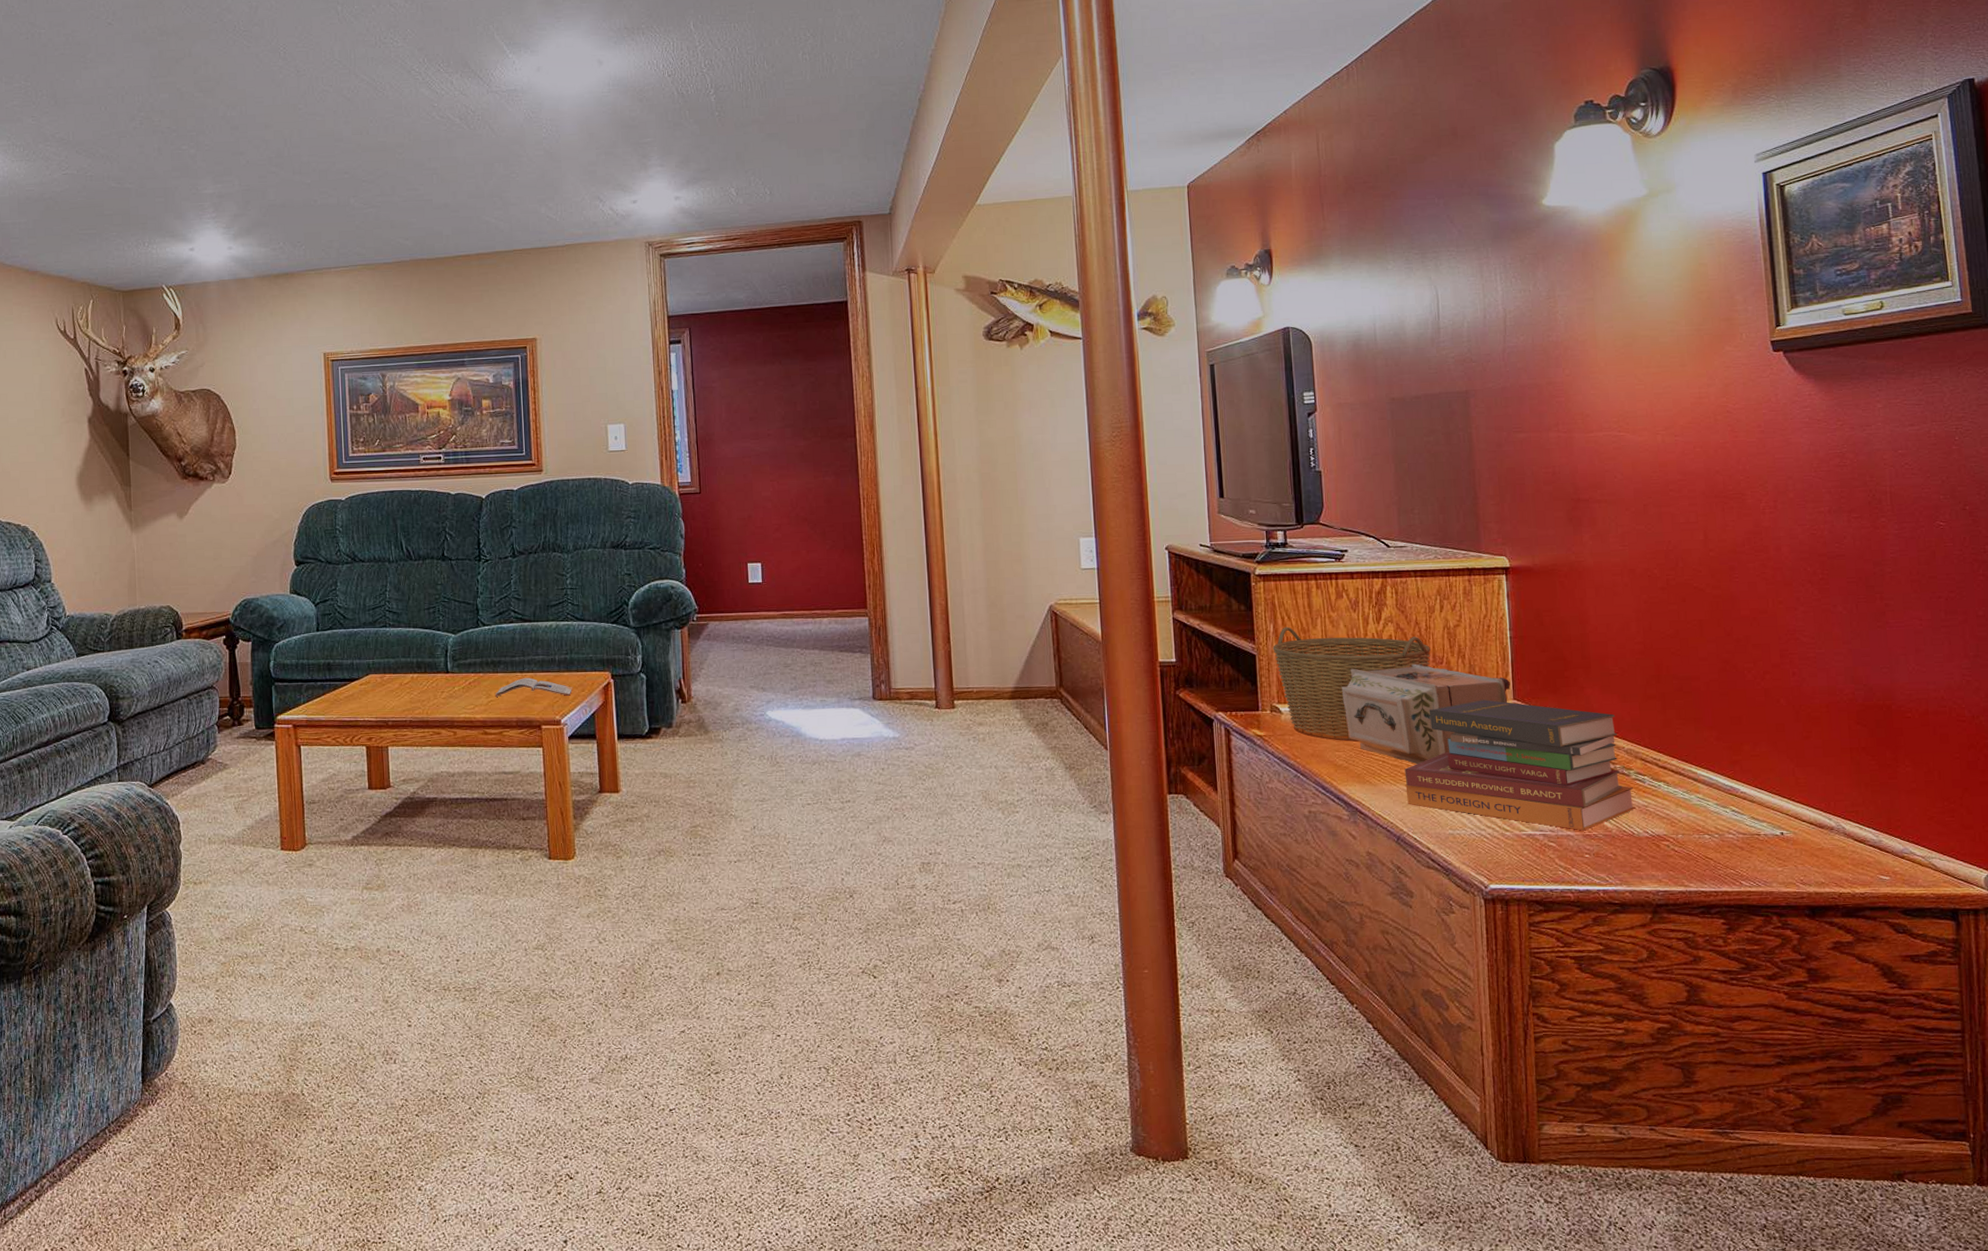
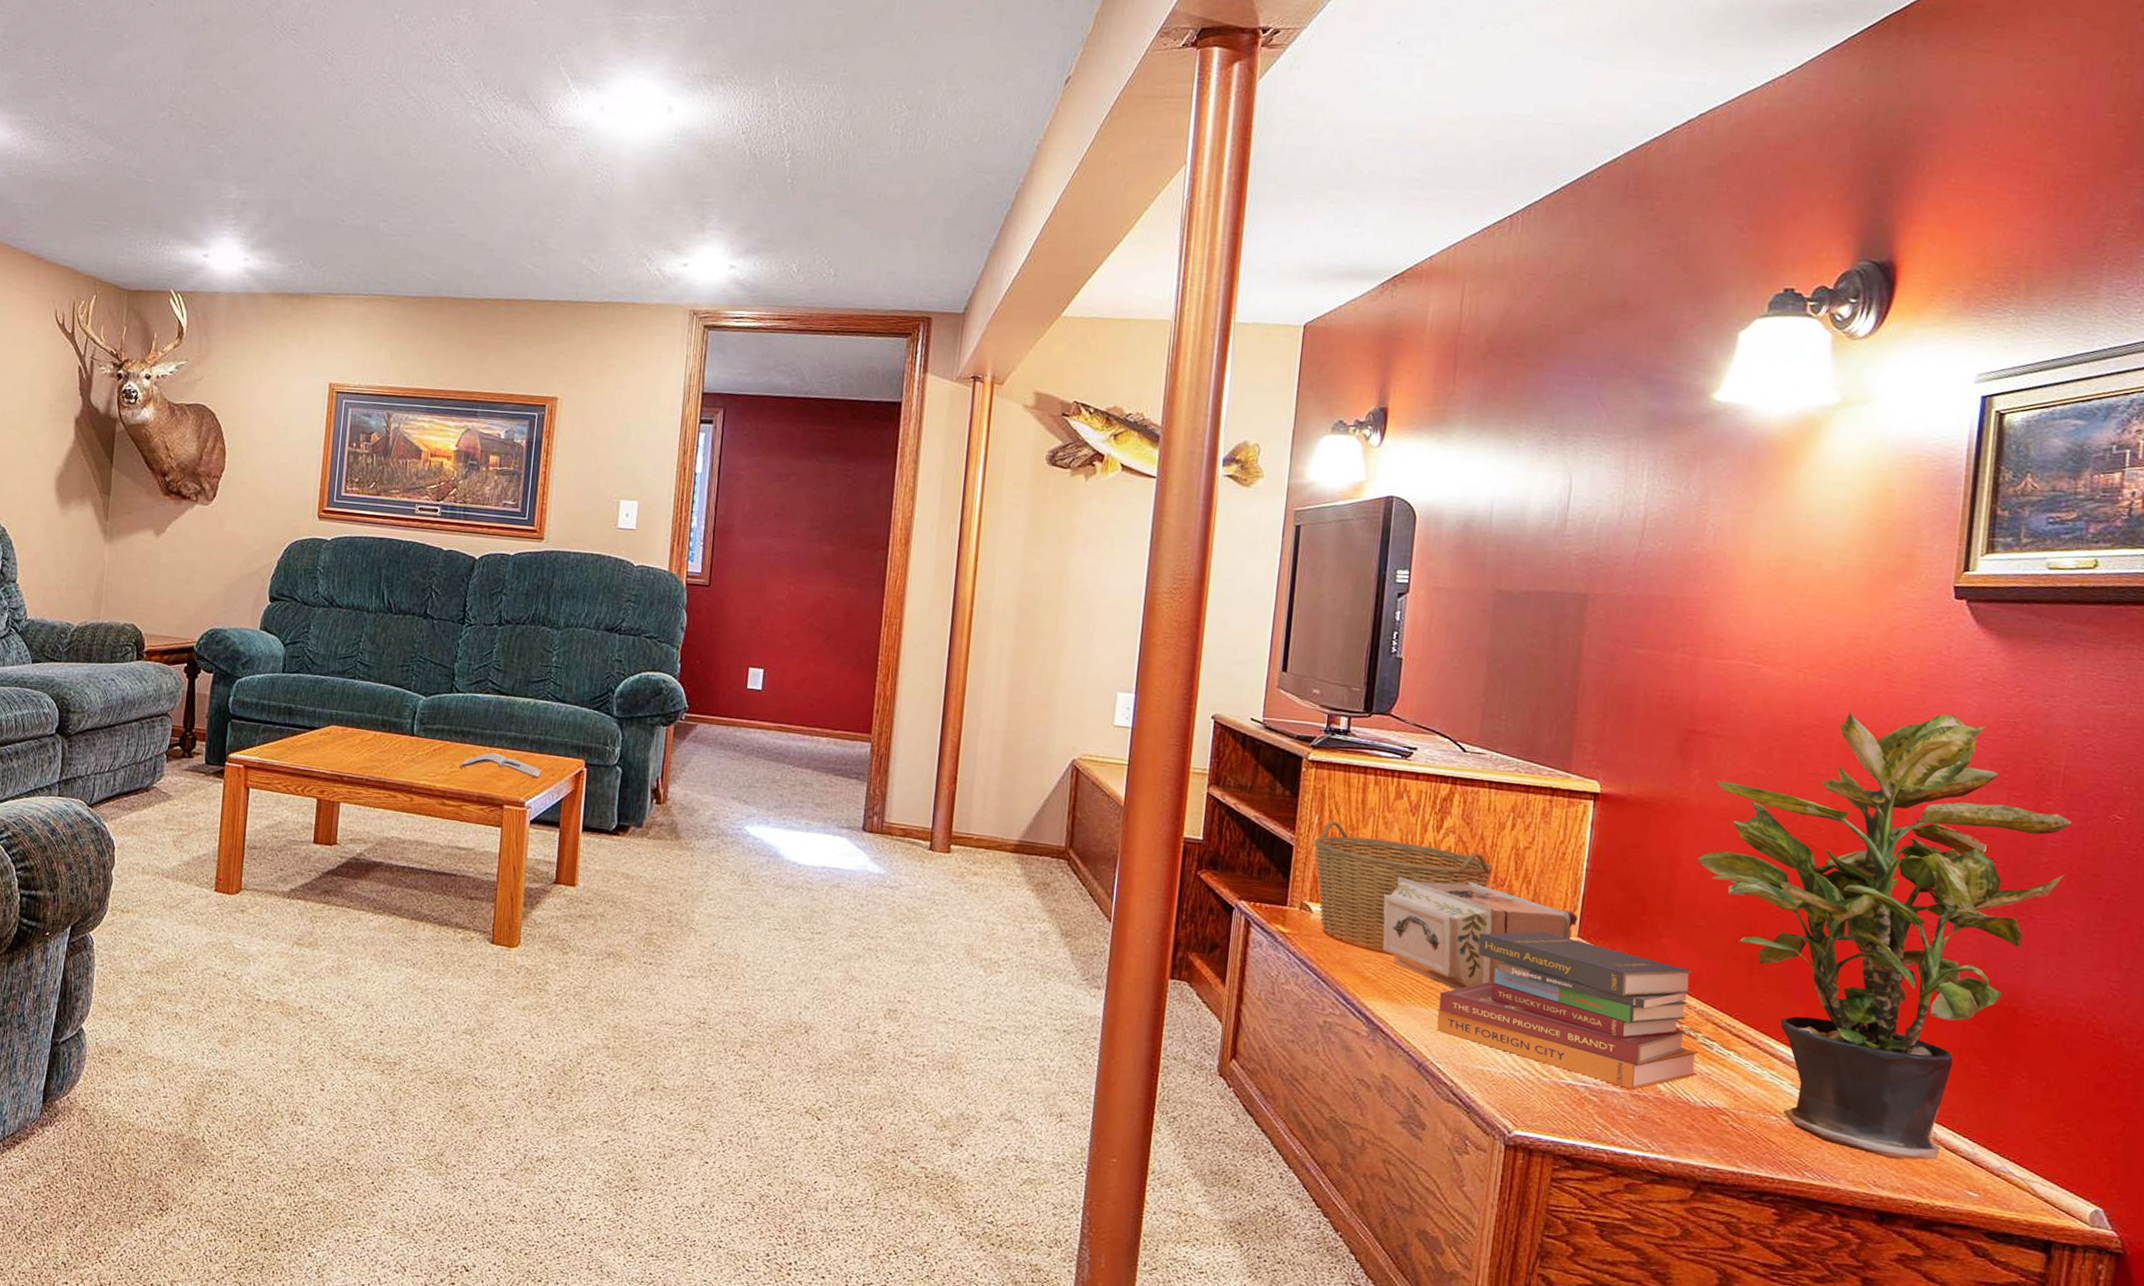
potted plant: none [1602,453,1908,857] -> present [1697,712,2072,1160]

